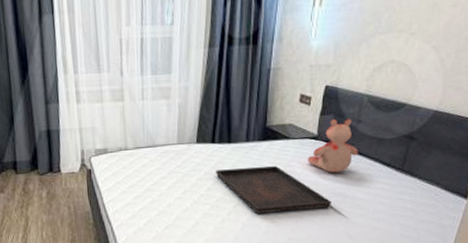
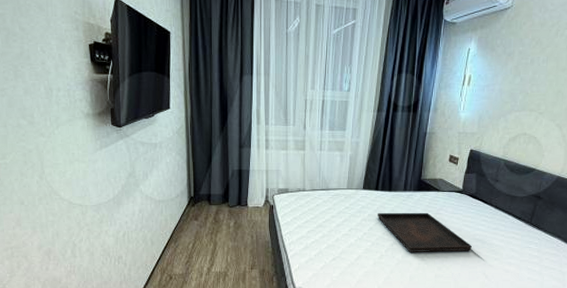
teddy bear: present [307,119,359,173] -> none [453,177,496,222]

